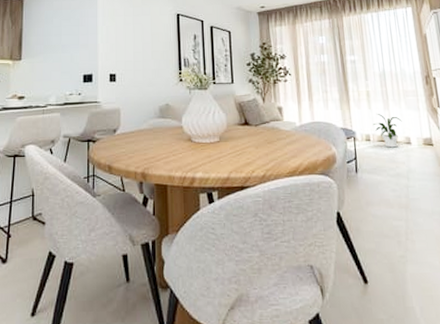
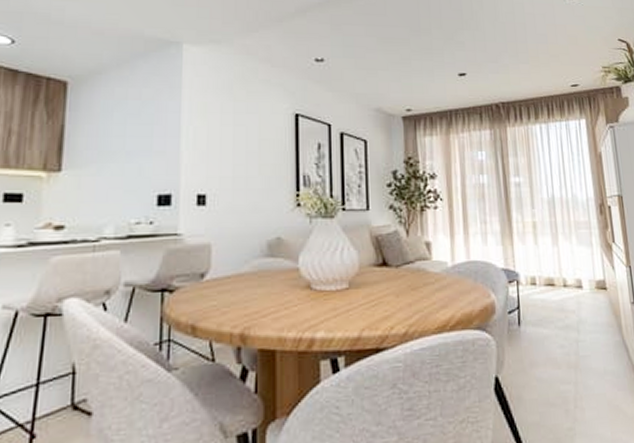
house plant: present [372,114,402,148] -> none [539,251,573,293]

